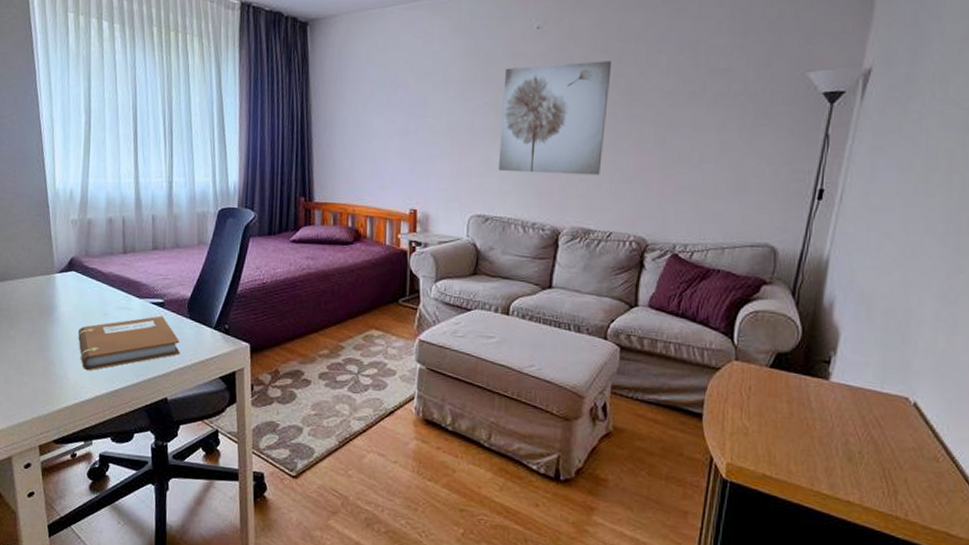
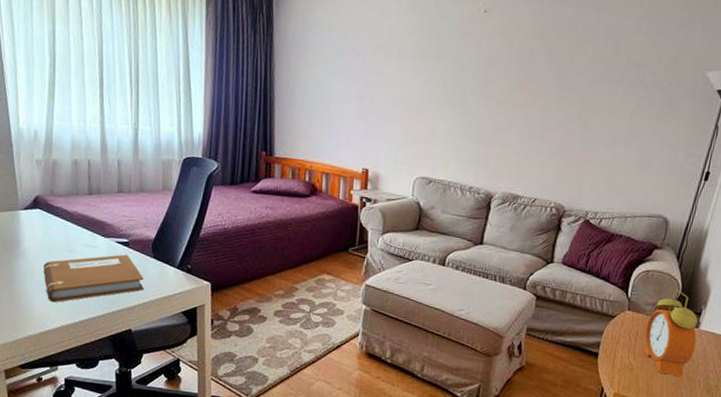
wall art: present [497,61,612,176] -> none [442,46,547,149]
alarm clock: none [760,332,828,441] -> present [644,289,699,376]

